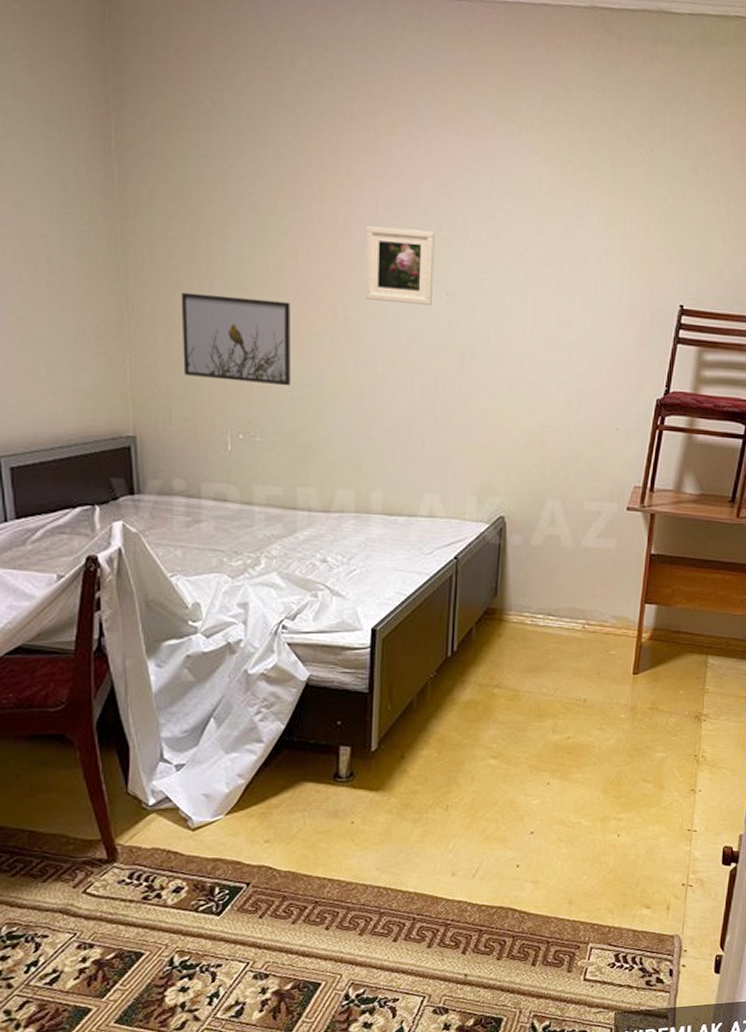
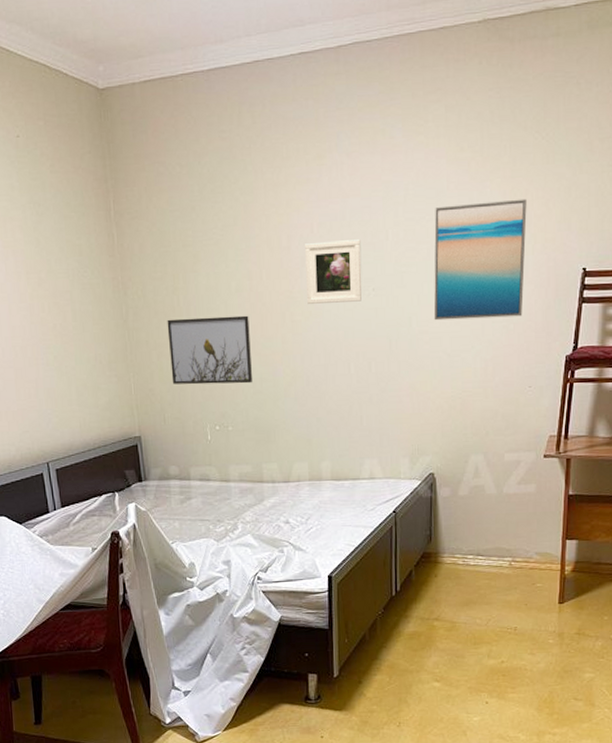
wall art: none [515,210,626,349] -> present [433,198,527,321]

